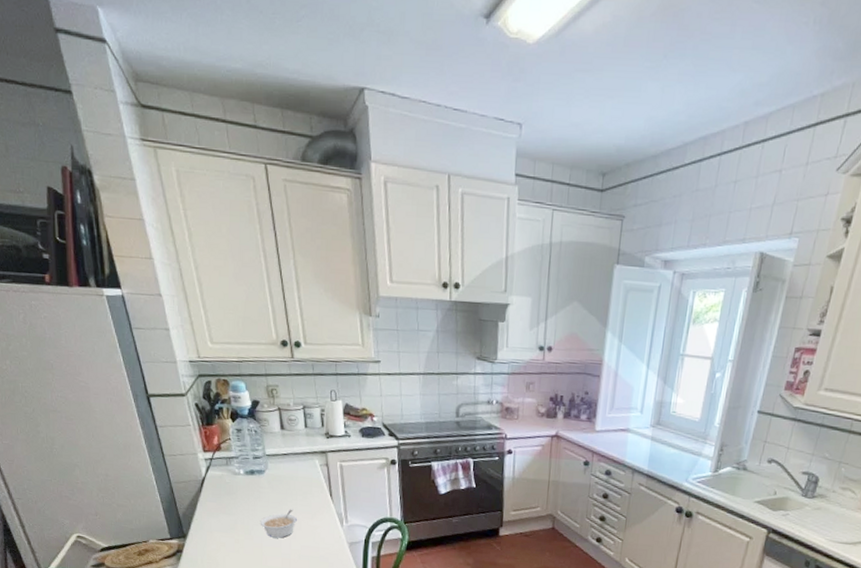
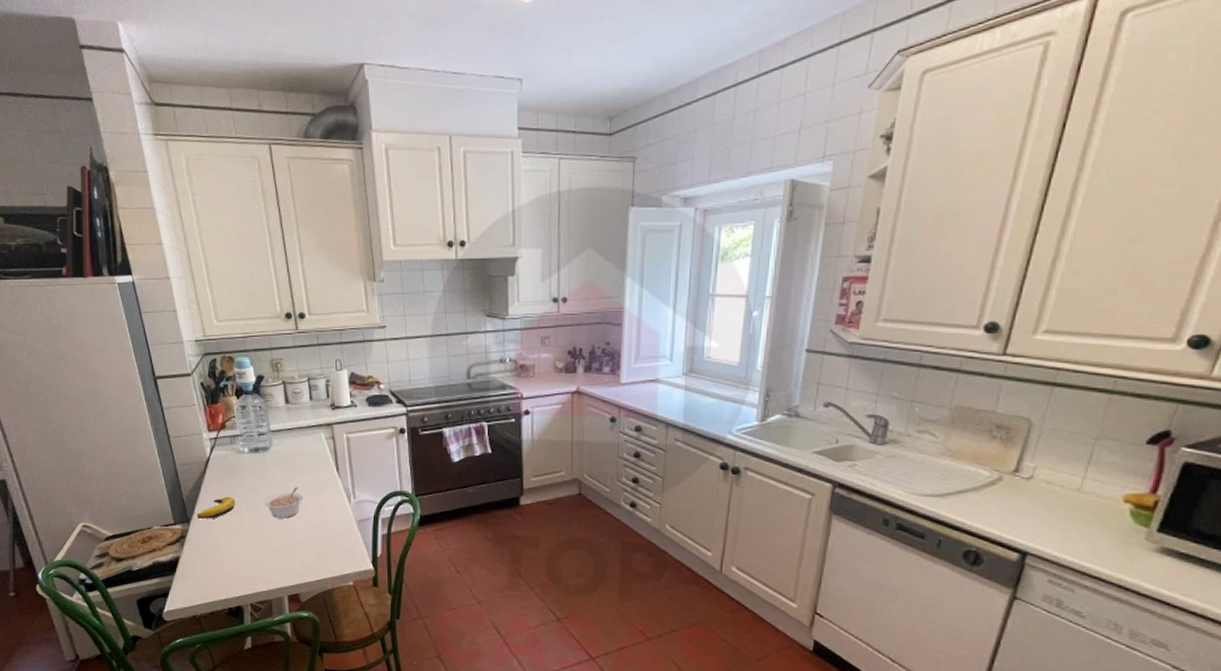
banana: none [193,514,232,536] -> present [197,496,236,519]

